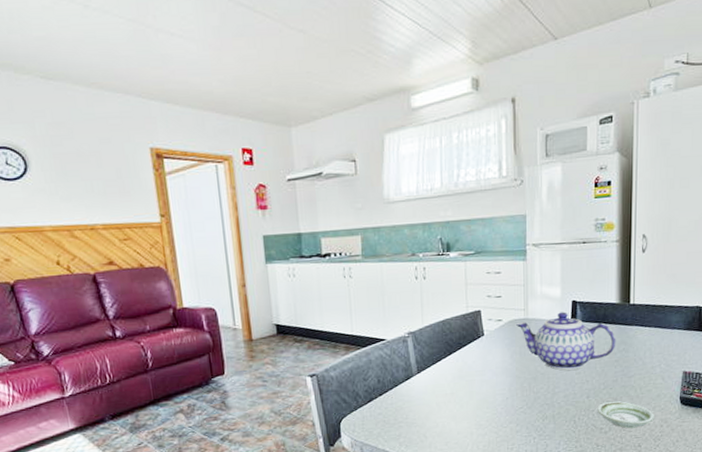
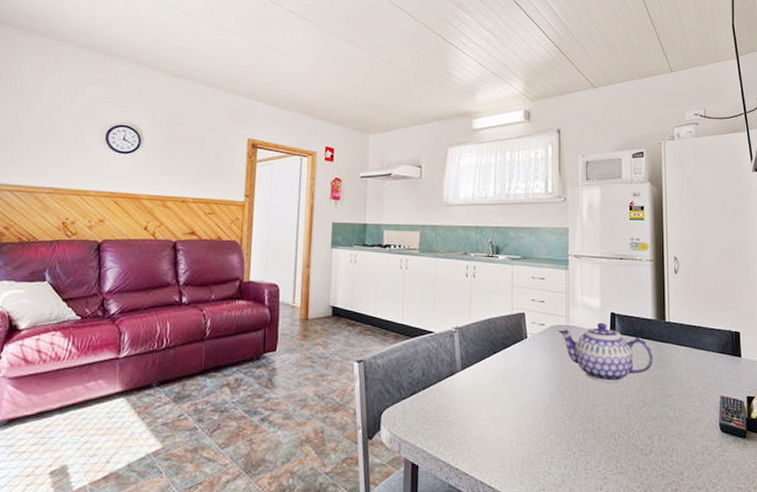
saucer: present [597,401,654,429] -> none [637,420,695,453]

